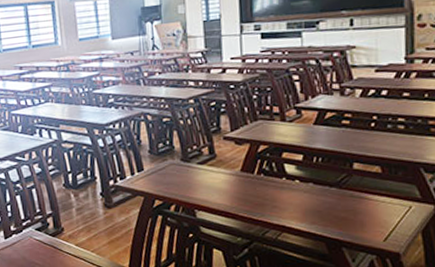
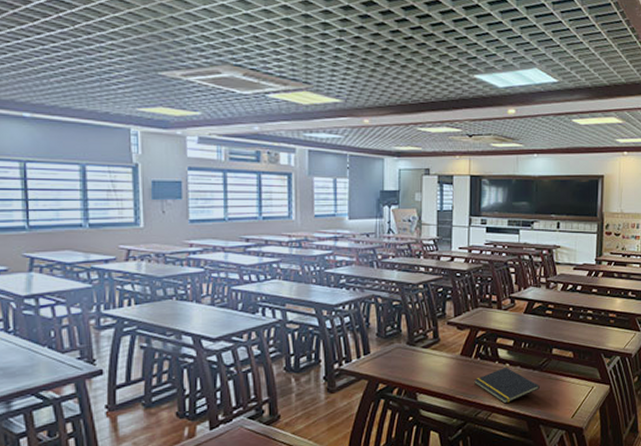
notepad: none [258,183,339,224] -> present [474,367,540,404]

